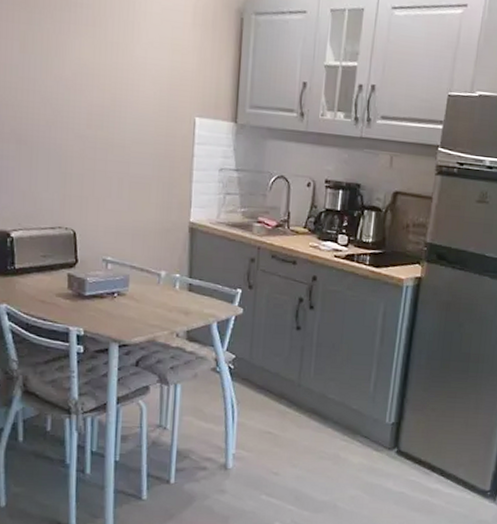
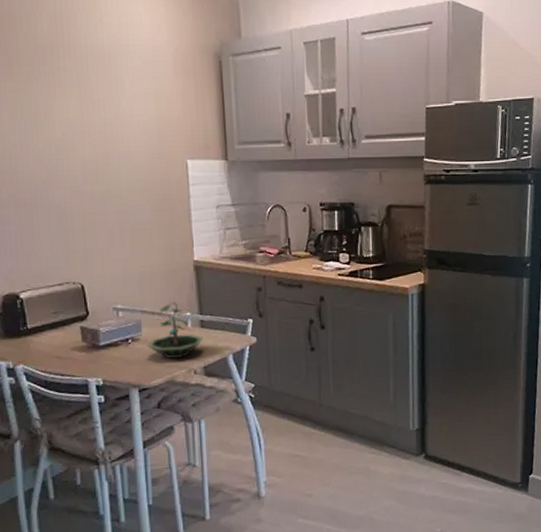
terrarium: none [132,261,190,319] -> present [147,302,203,359]

